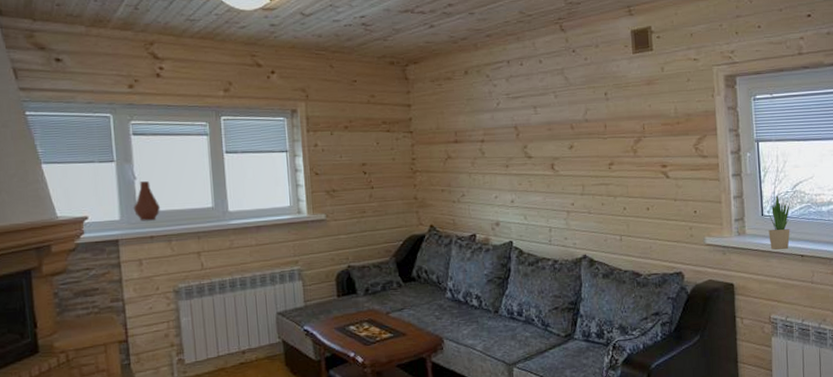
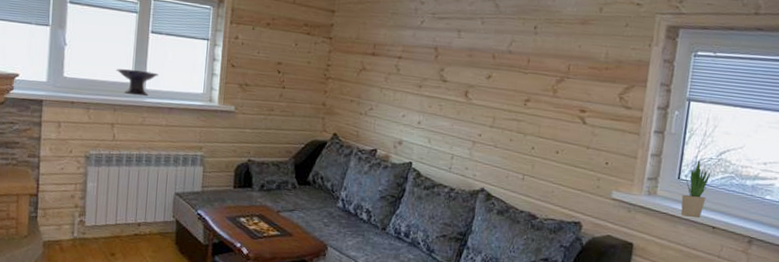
vase: present [133,181,160,222] -> none [60,48,84,88]
decorative bowl: none [193,193,240,220] -> present [116,69,159,97]

